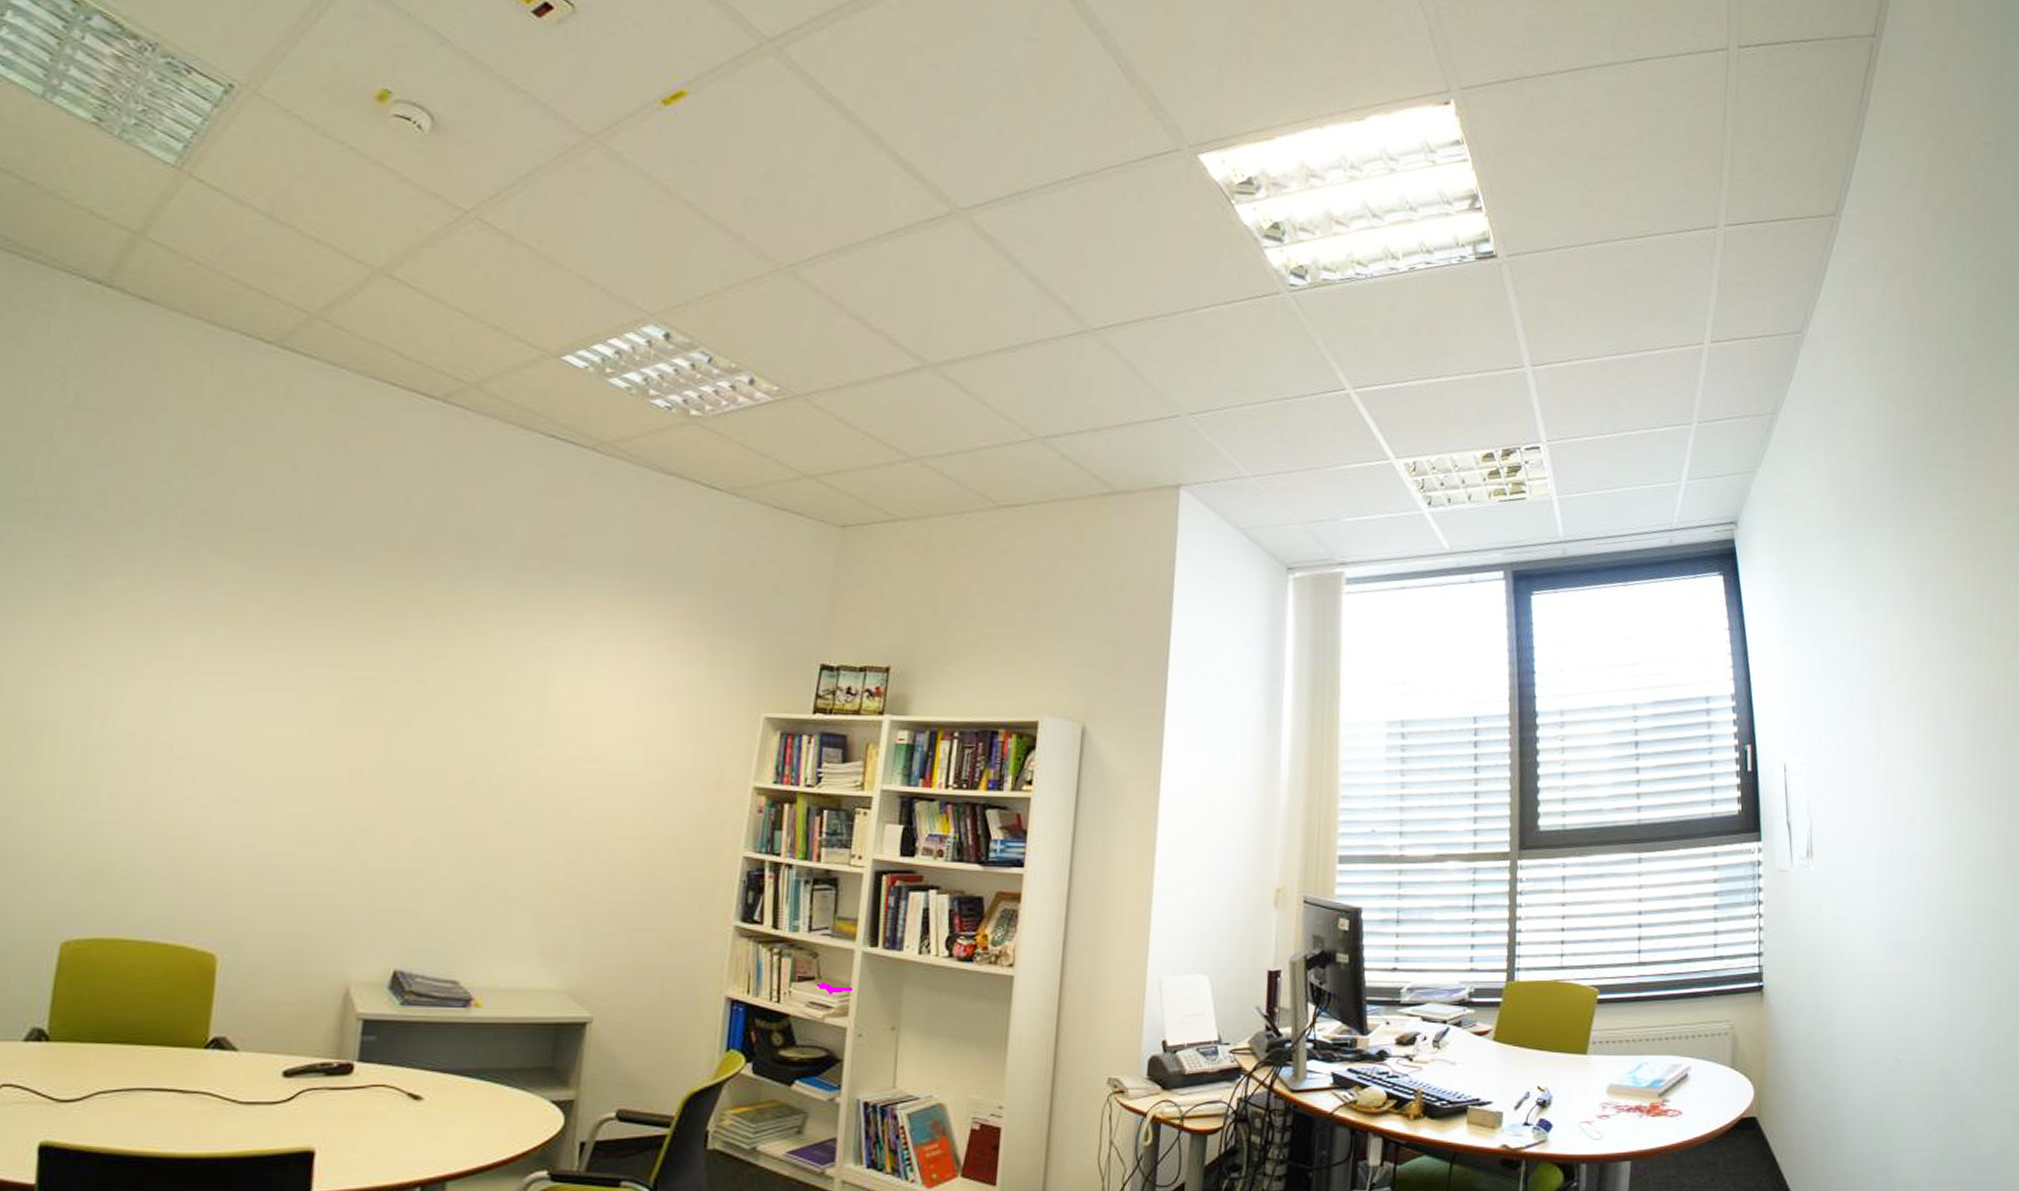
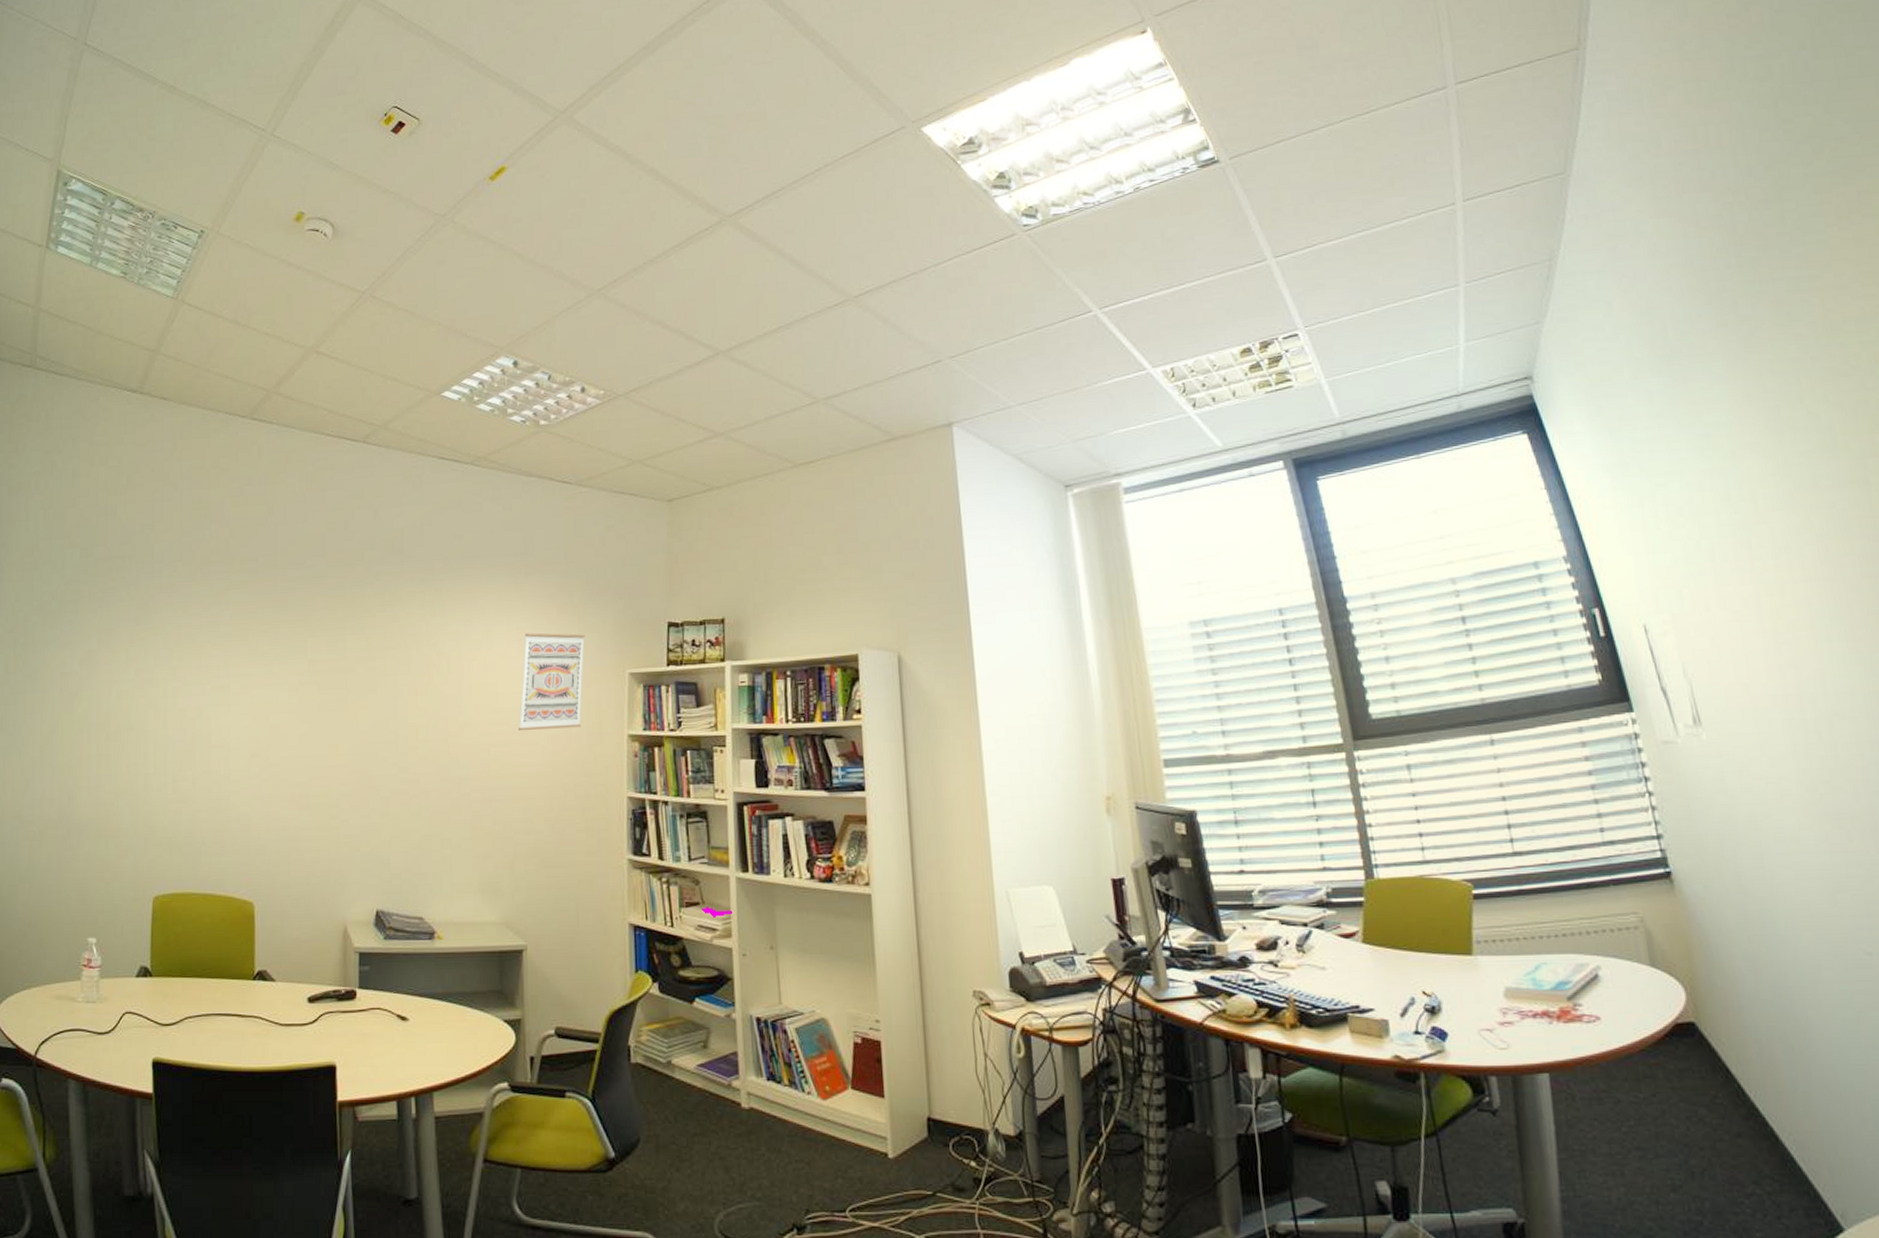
wall art: none [614,659,716,774] -> present [519,633,586,732]

